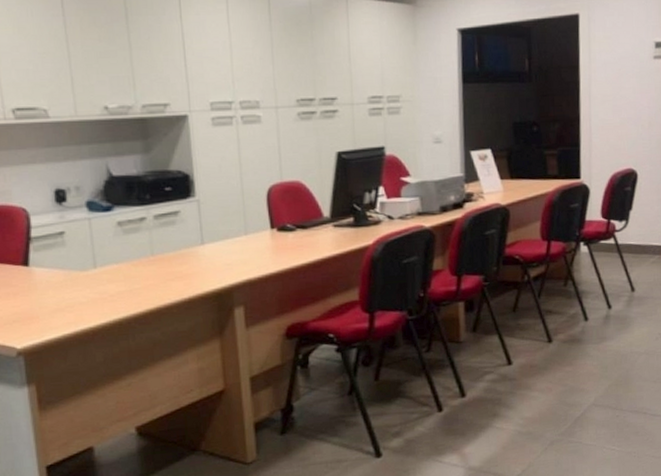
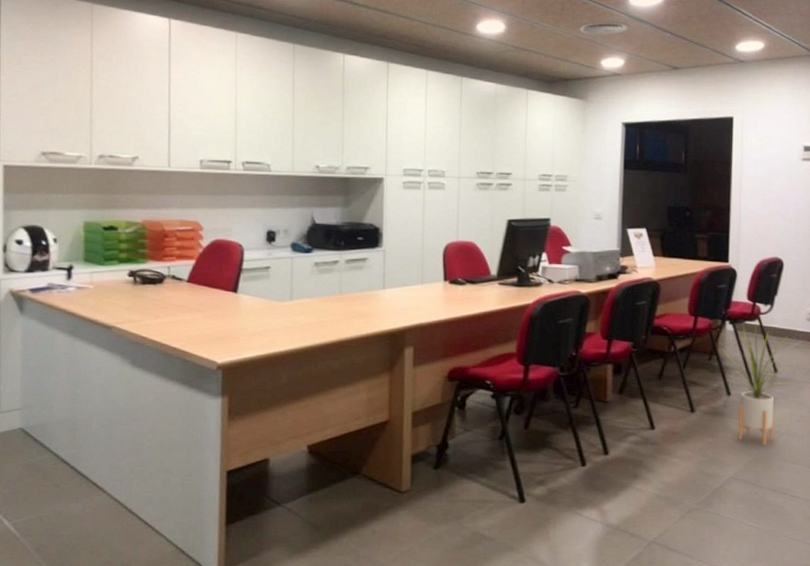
house plant: none [577,242,650,369] -> present [721,323,792,446]

